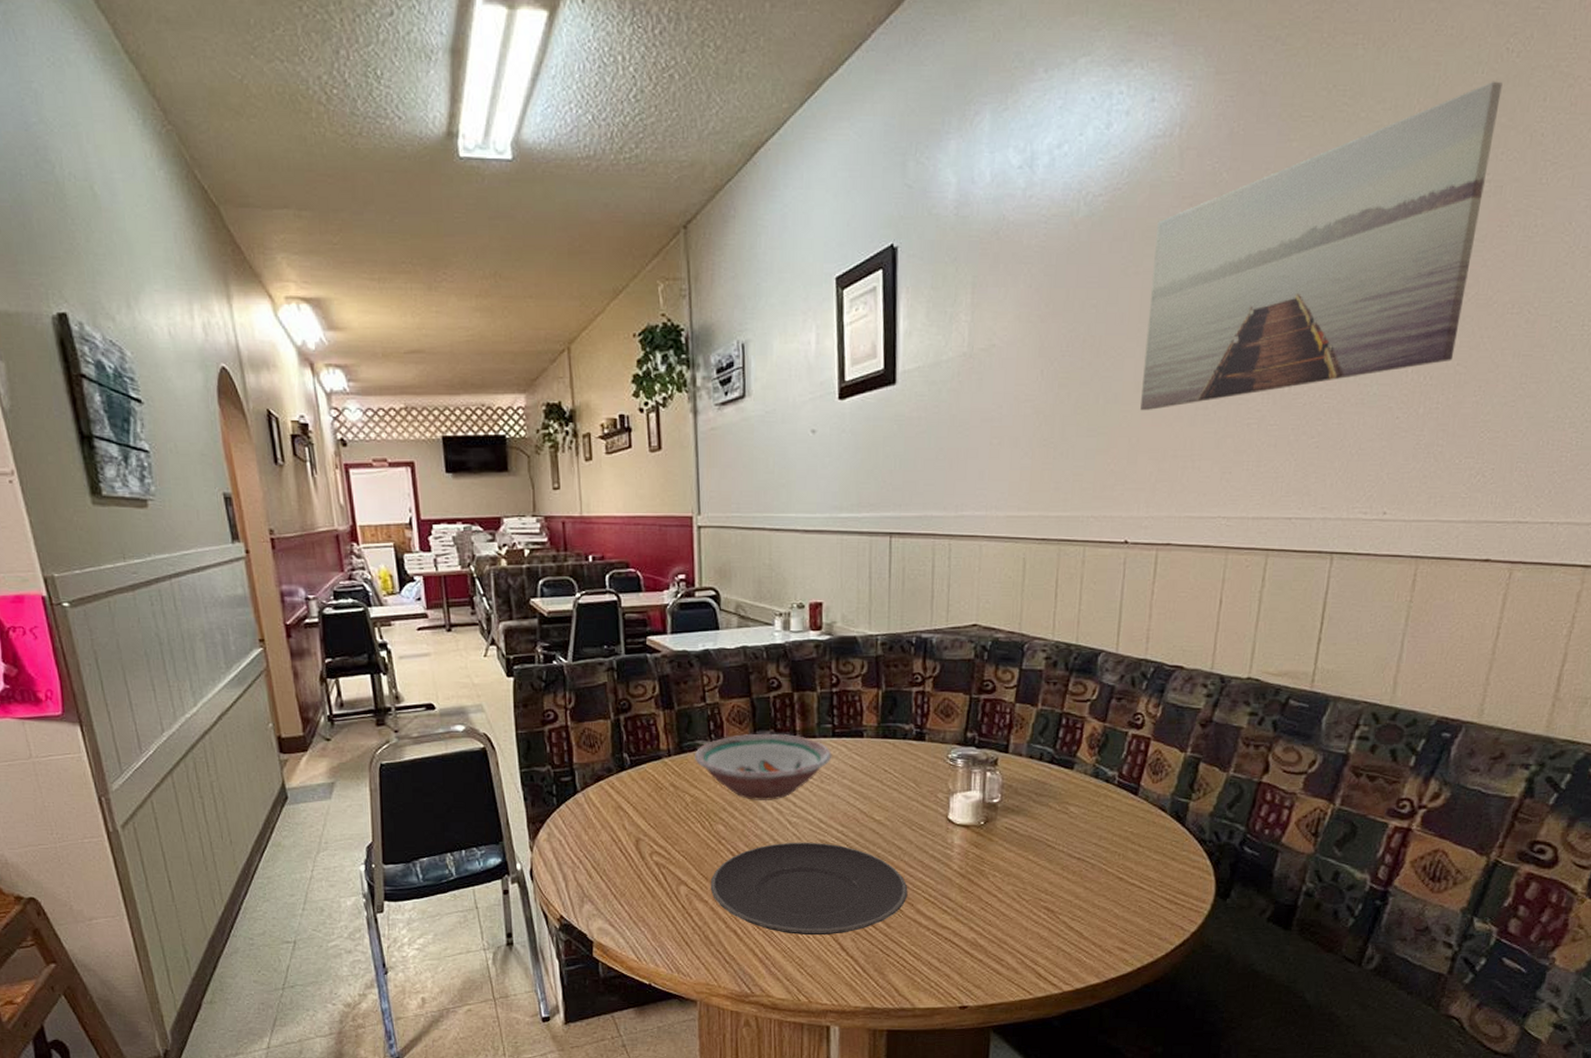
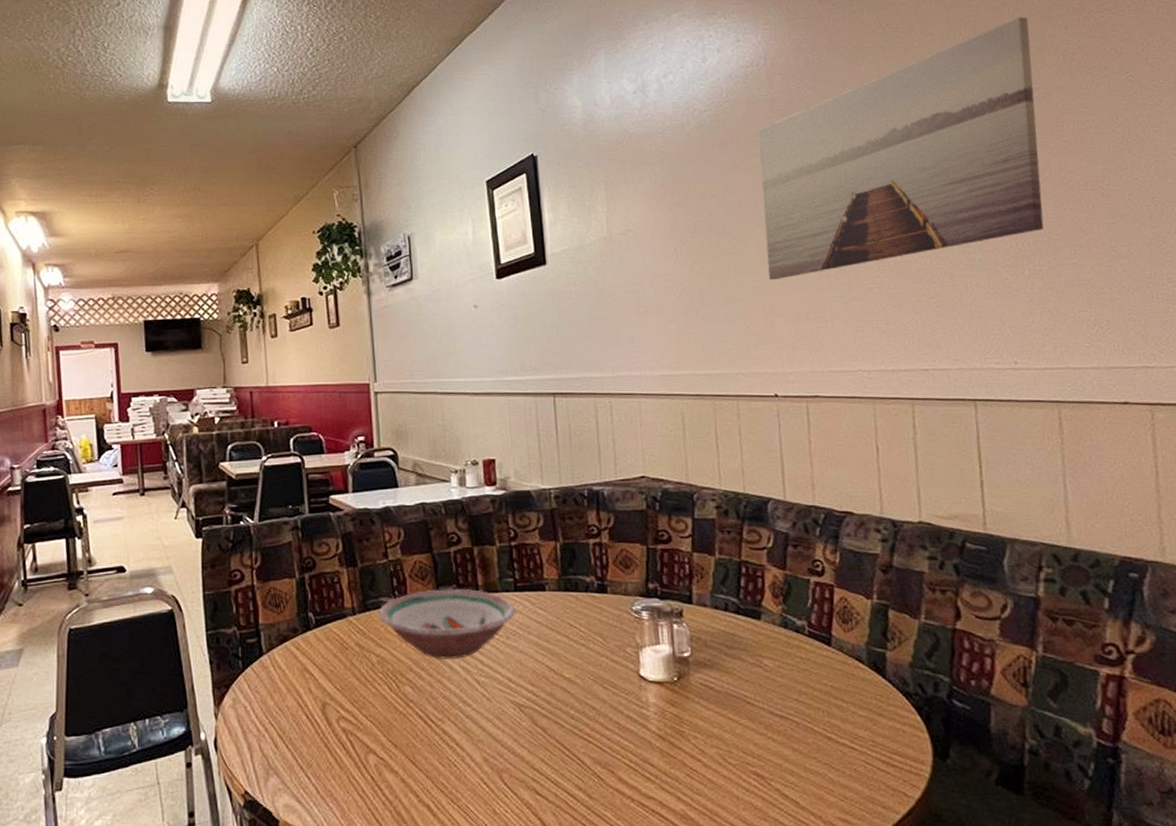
plate: present [710,842,908,936] -> none [400,703,607,810]

